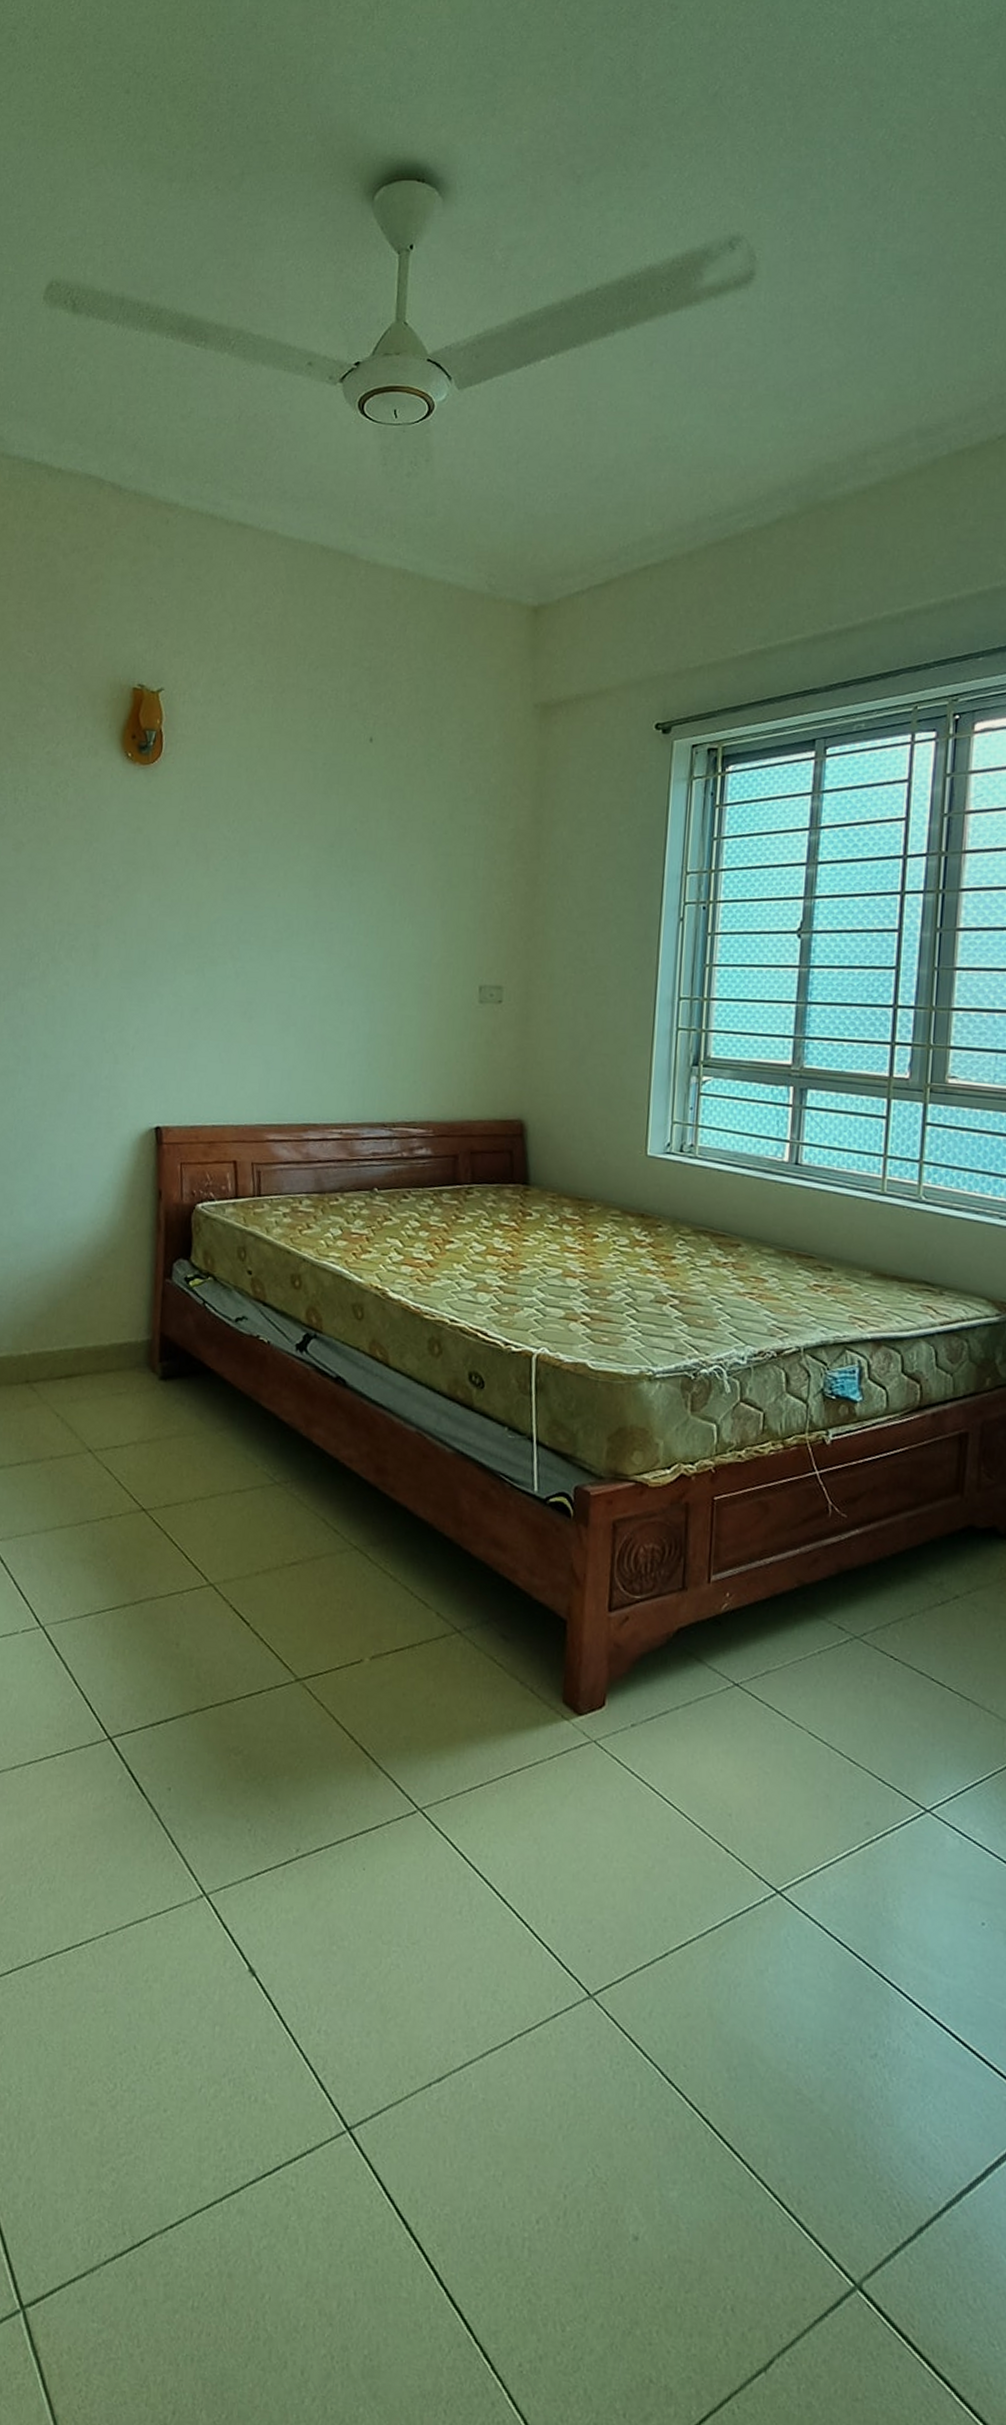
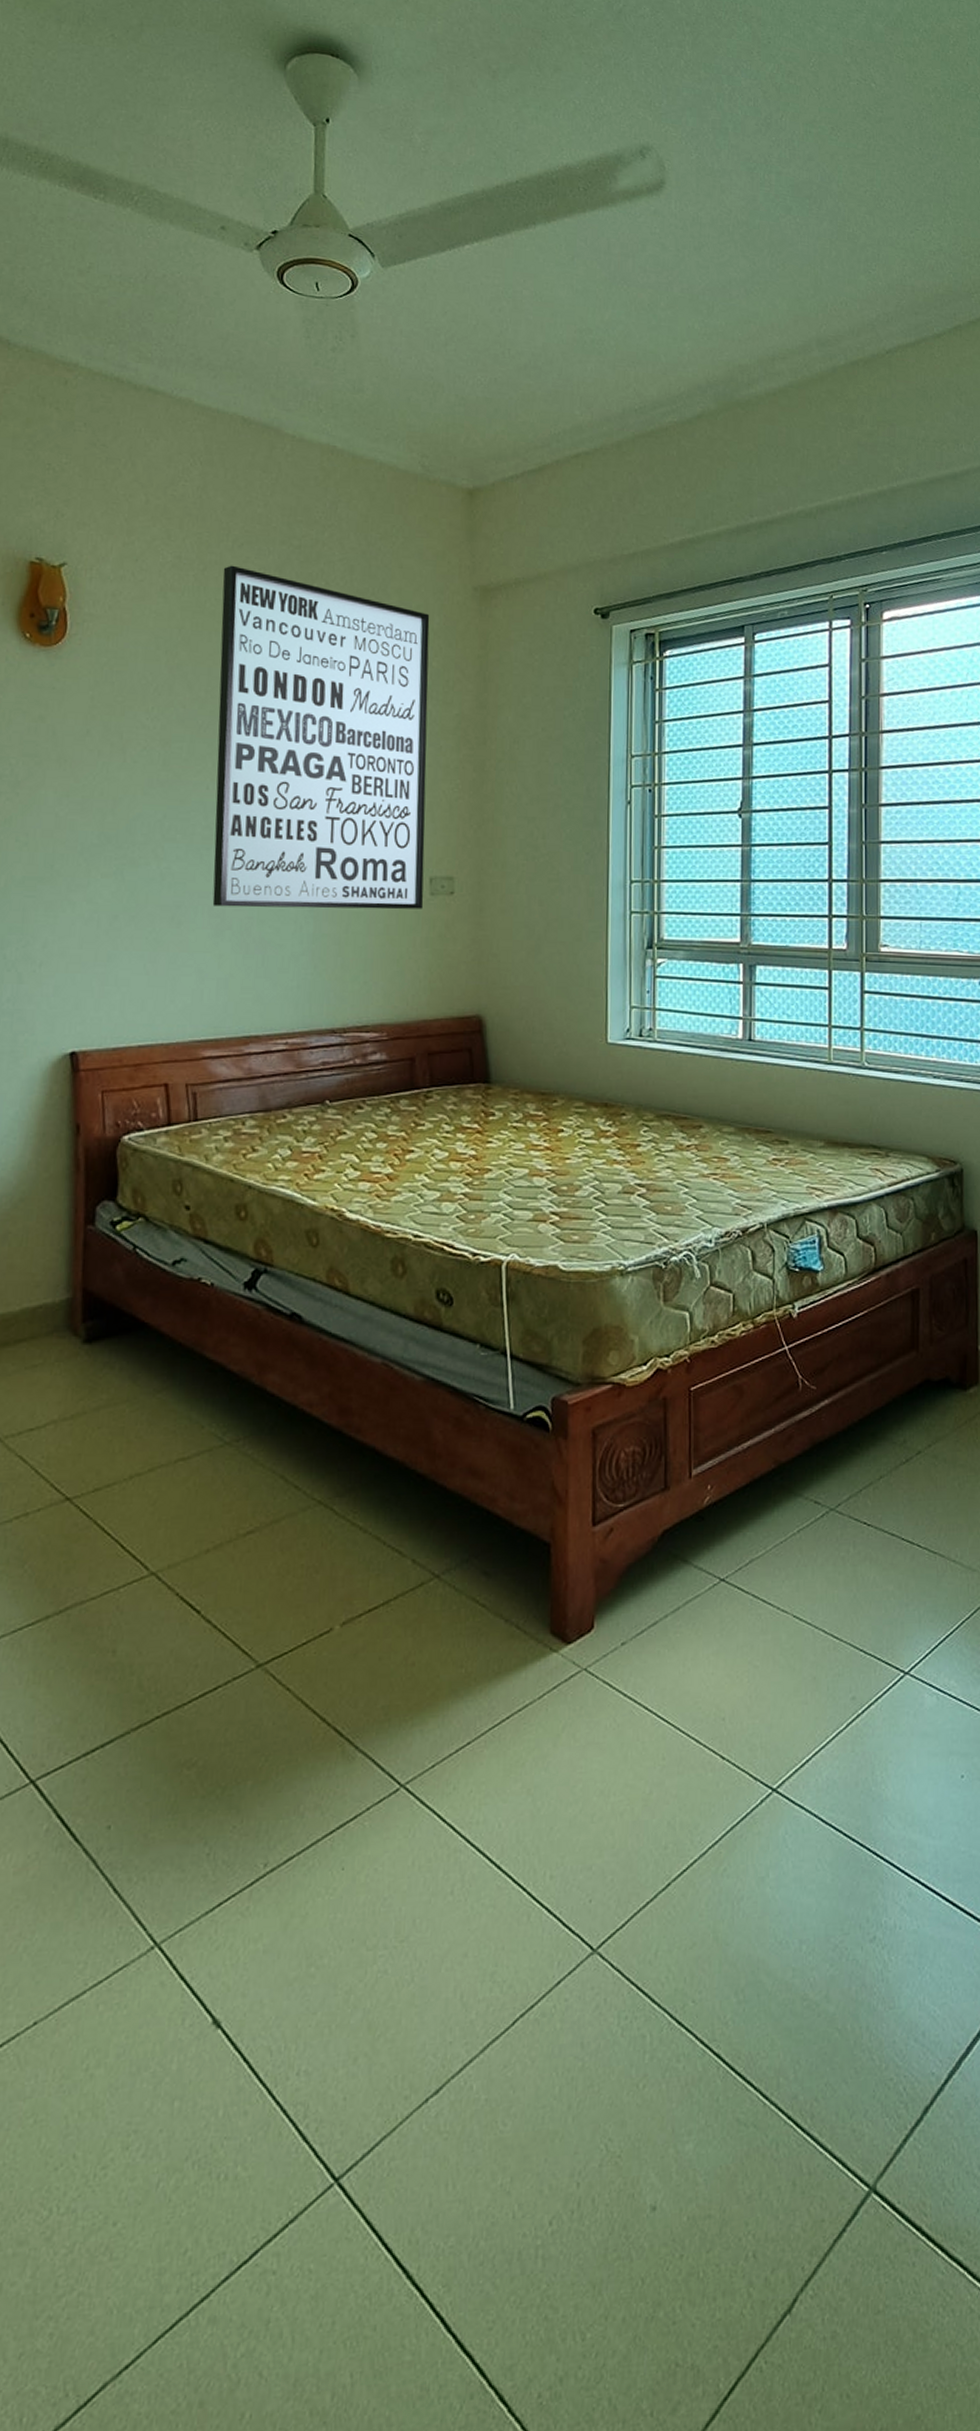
wall art: none [280,687,491,1016] -> present [212,565,430,910]

